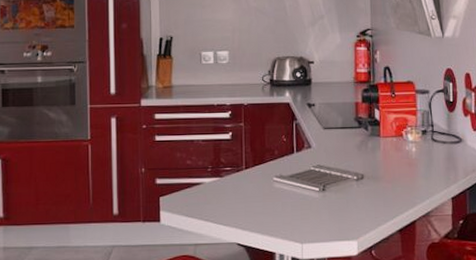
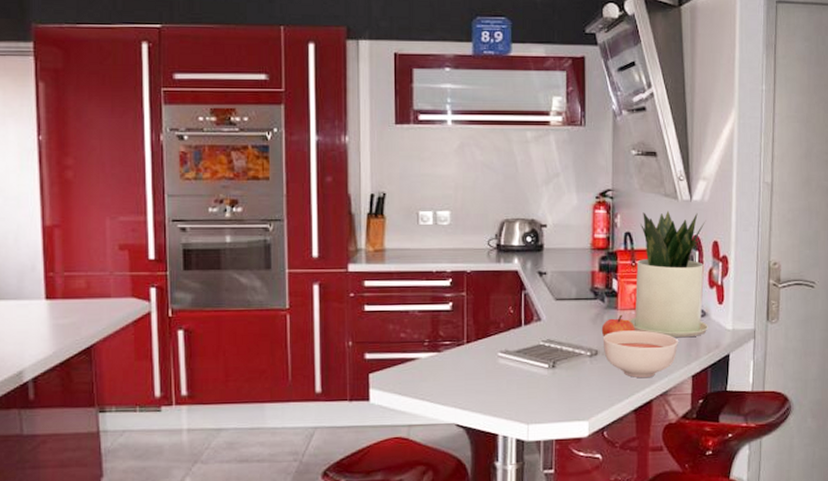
fruit: none [366,141,398,162] -> present [601,314,636,336]
bowl: none [367,156,438,201] -> present [602,330,678,379]
planter: none [390,47,466,163] -> present [628,211,709,338]

